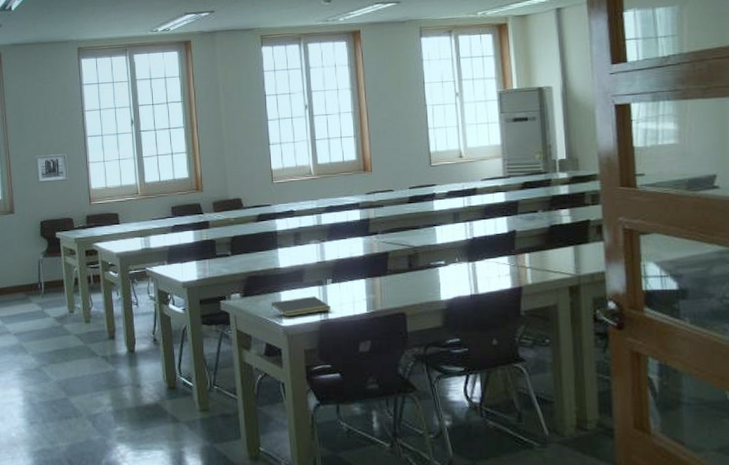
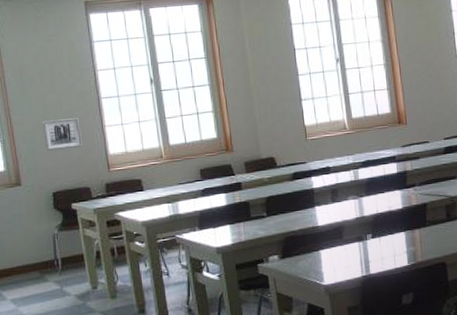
notepad: present [271,296,332,317] -> none [311,252,373,276]

